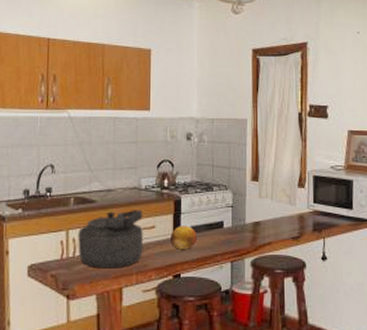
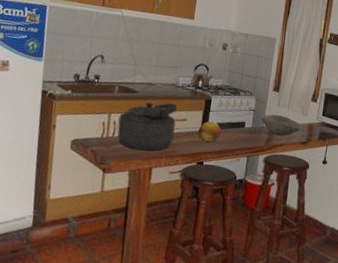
bowl: none [239,209,291,232] -> present [259,114,302,136]

